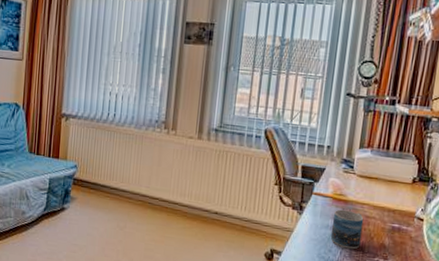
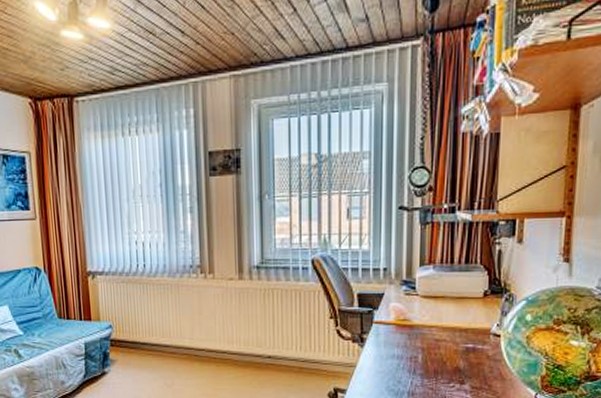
mug: present [330,209,364,250] -> none [398,336,433,377]

